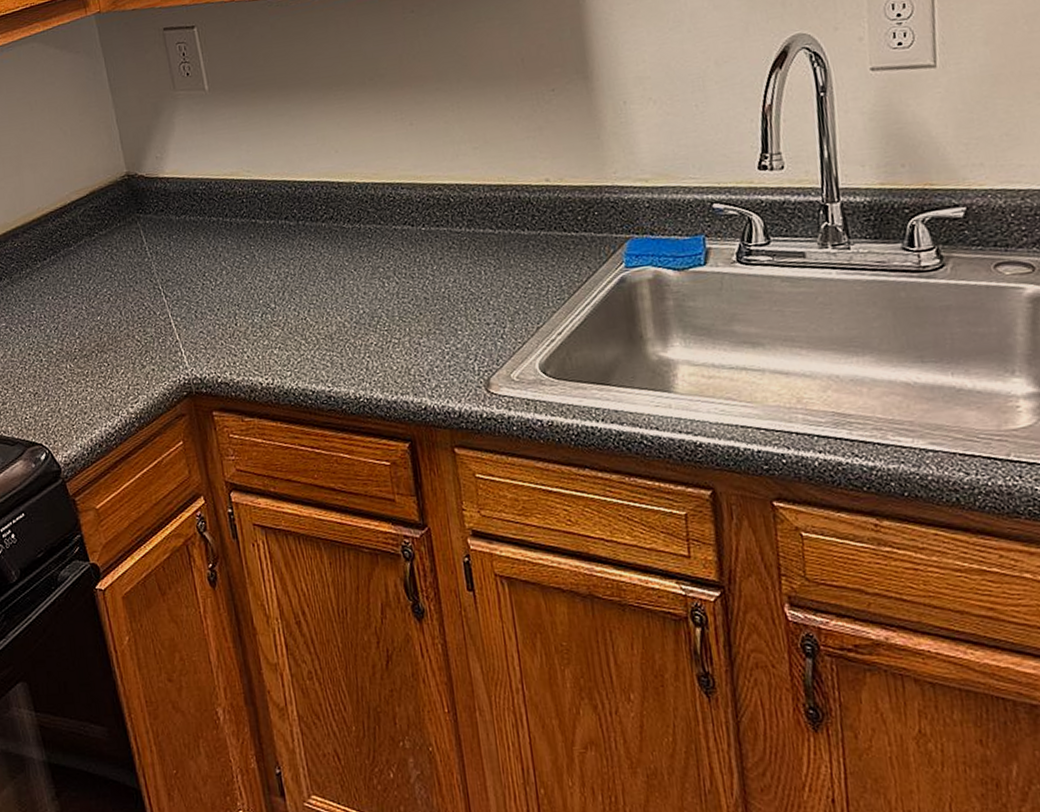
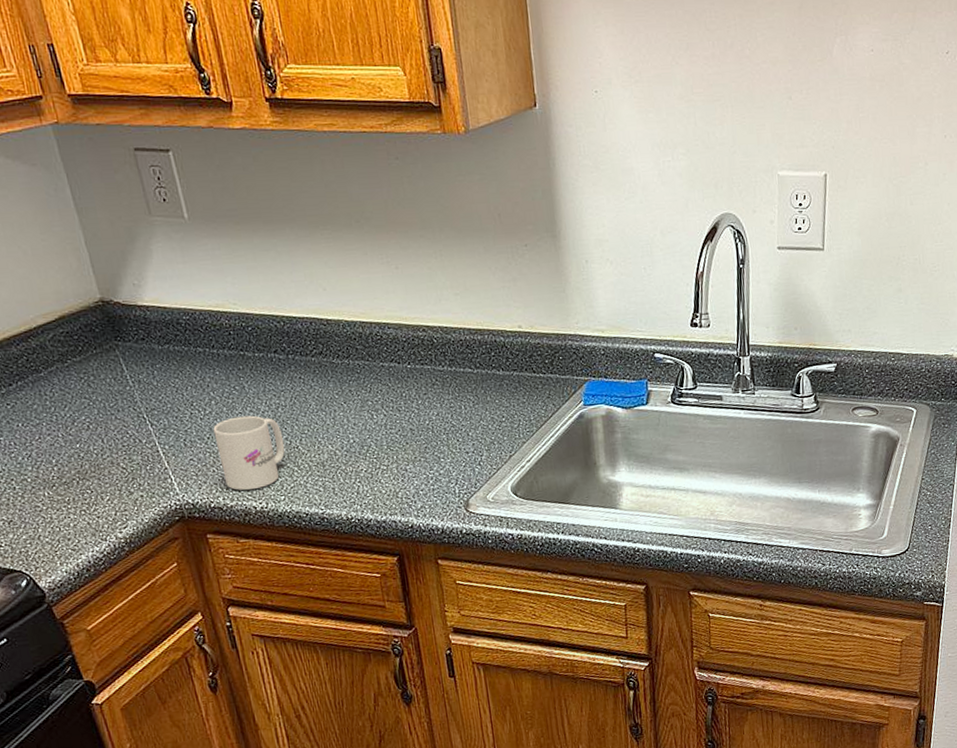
mug: none [223,285,293,365] -> present [213,415,285,491]

